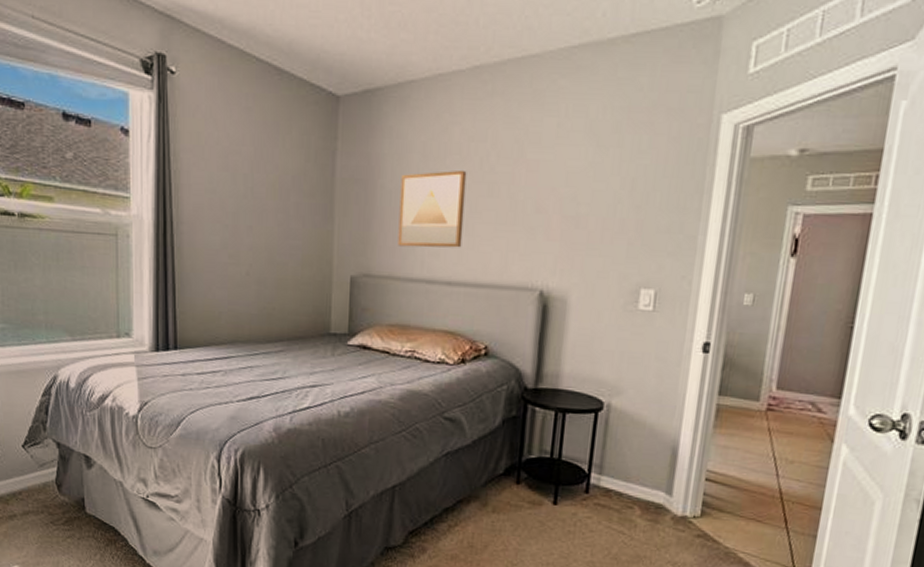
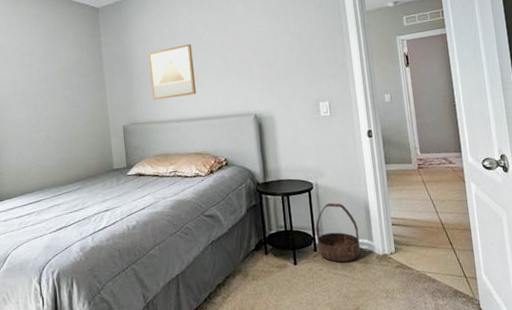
basket: none [591,434,655,516] -> present [316,203,361,263]

